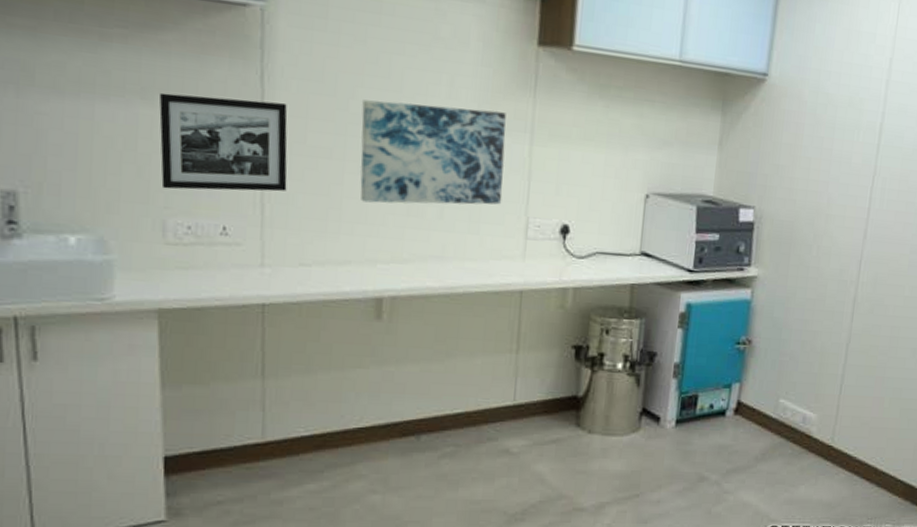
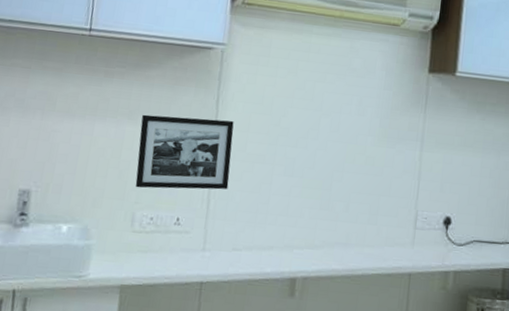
wall art: present [360,99,506,205] -> none [284,117,402,200]

